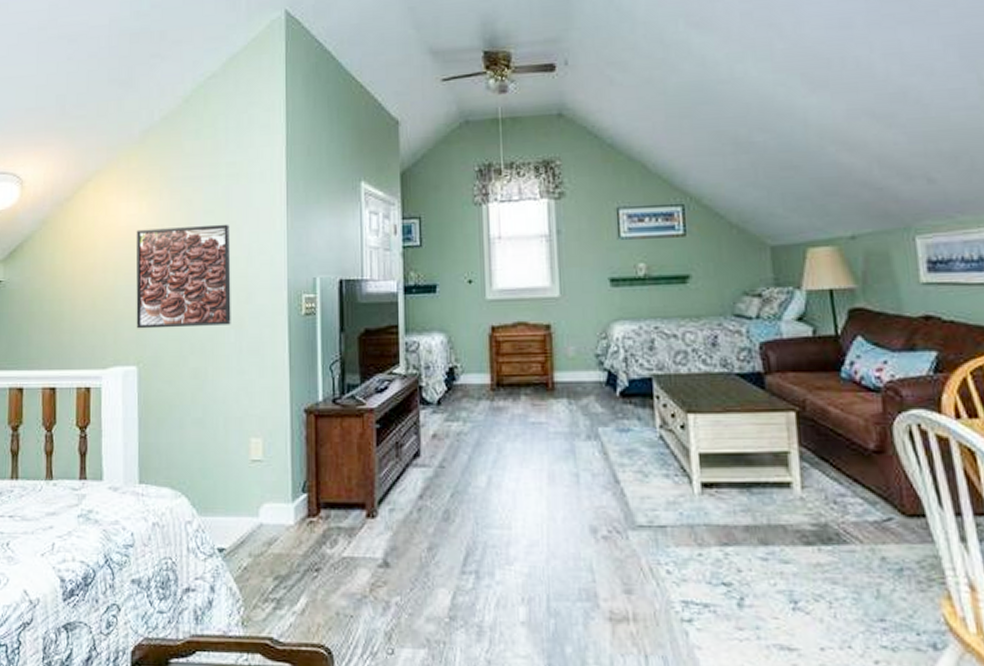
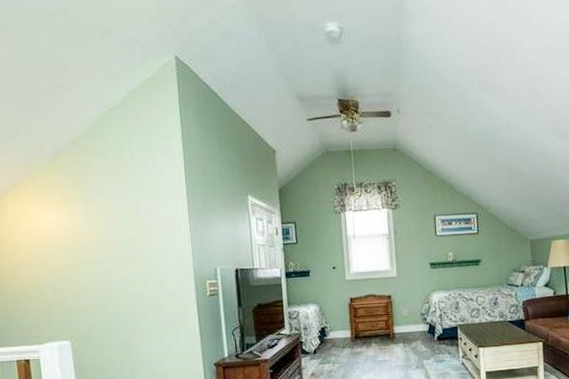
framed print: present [136,224,231,329] -> none [57,228,149,312]

